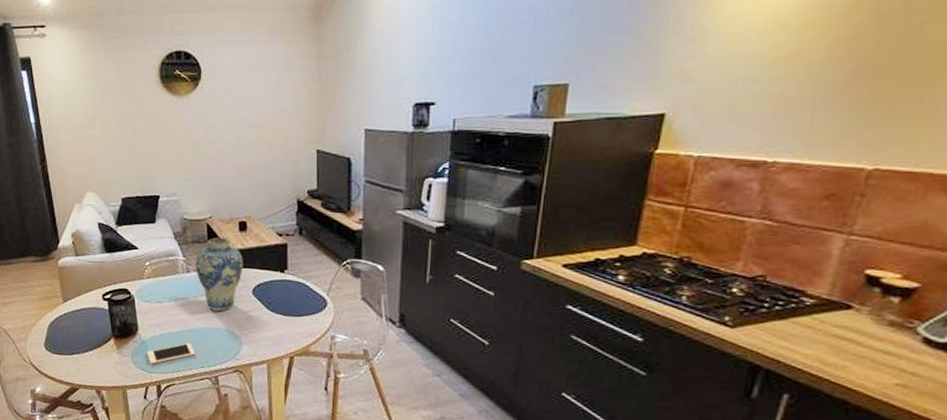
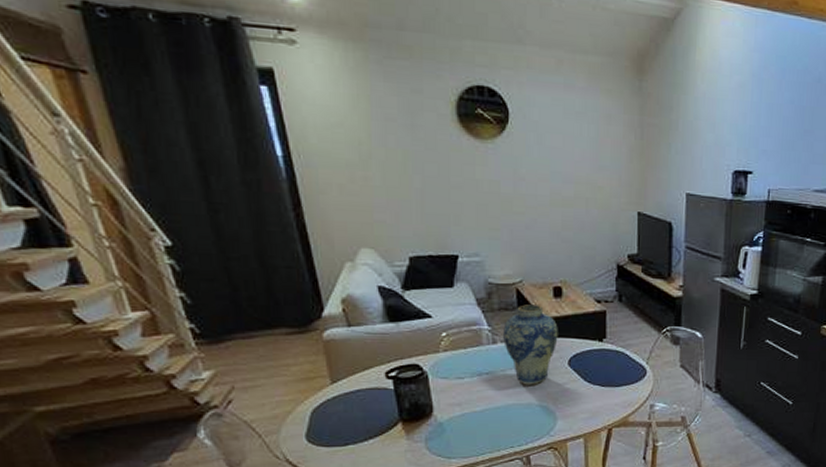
cell phone: present [147,342,195,364] -> none [445,421,503,449]

